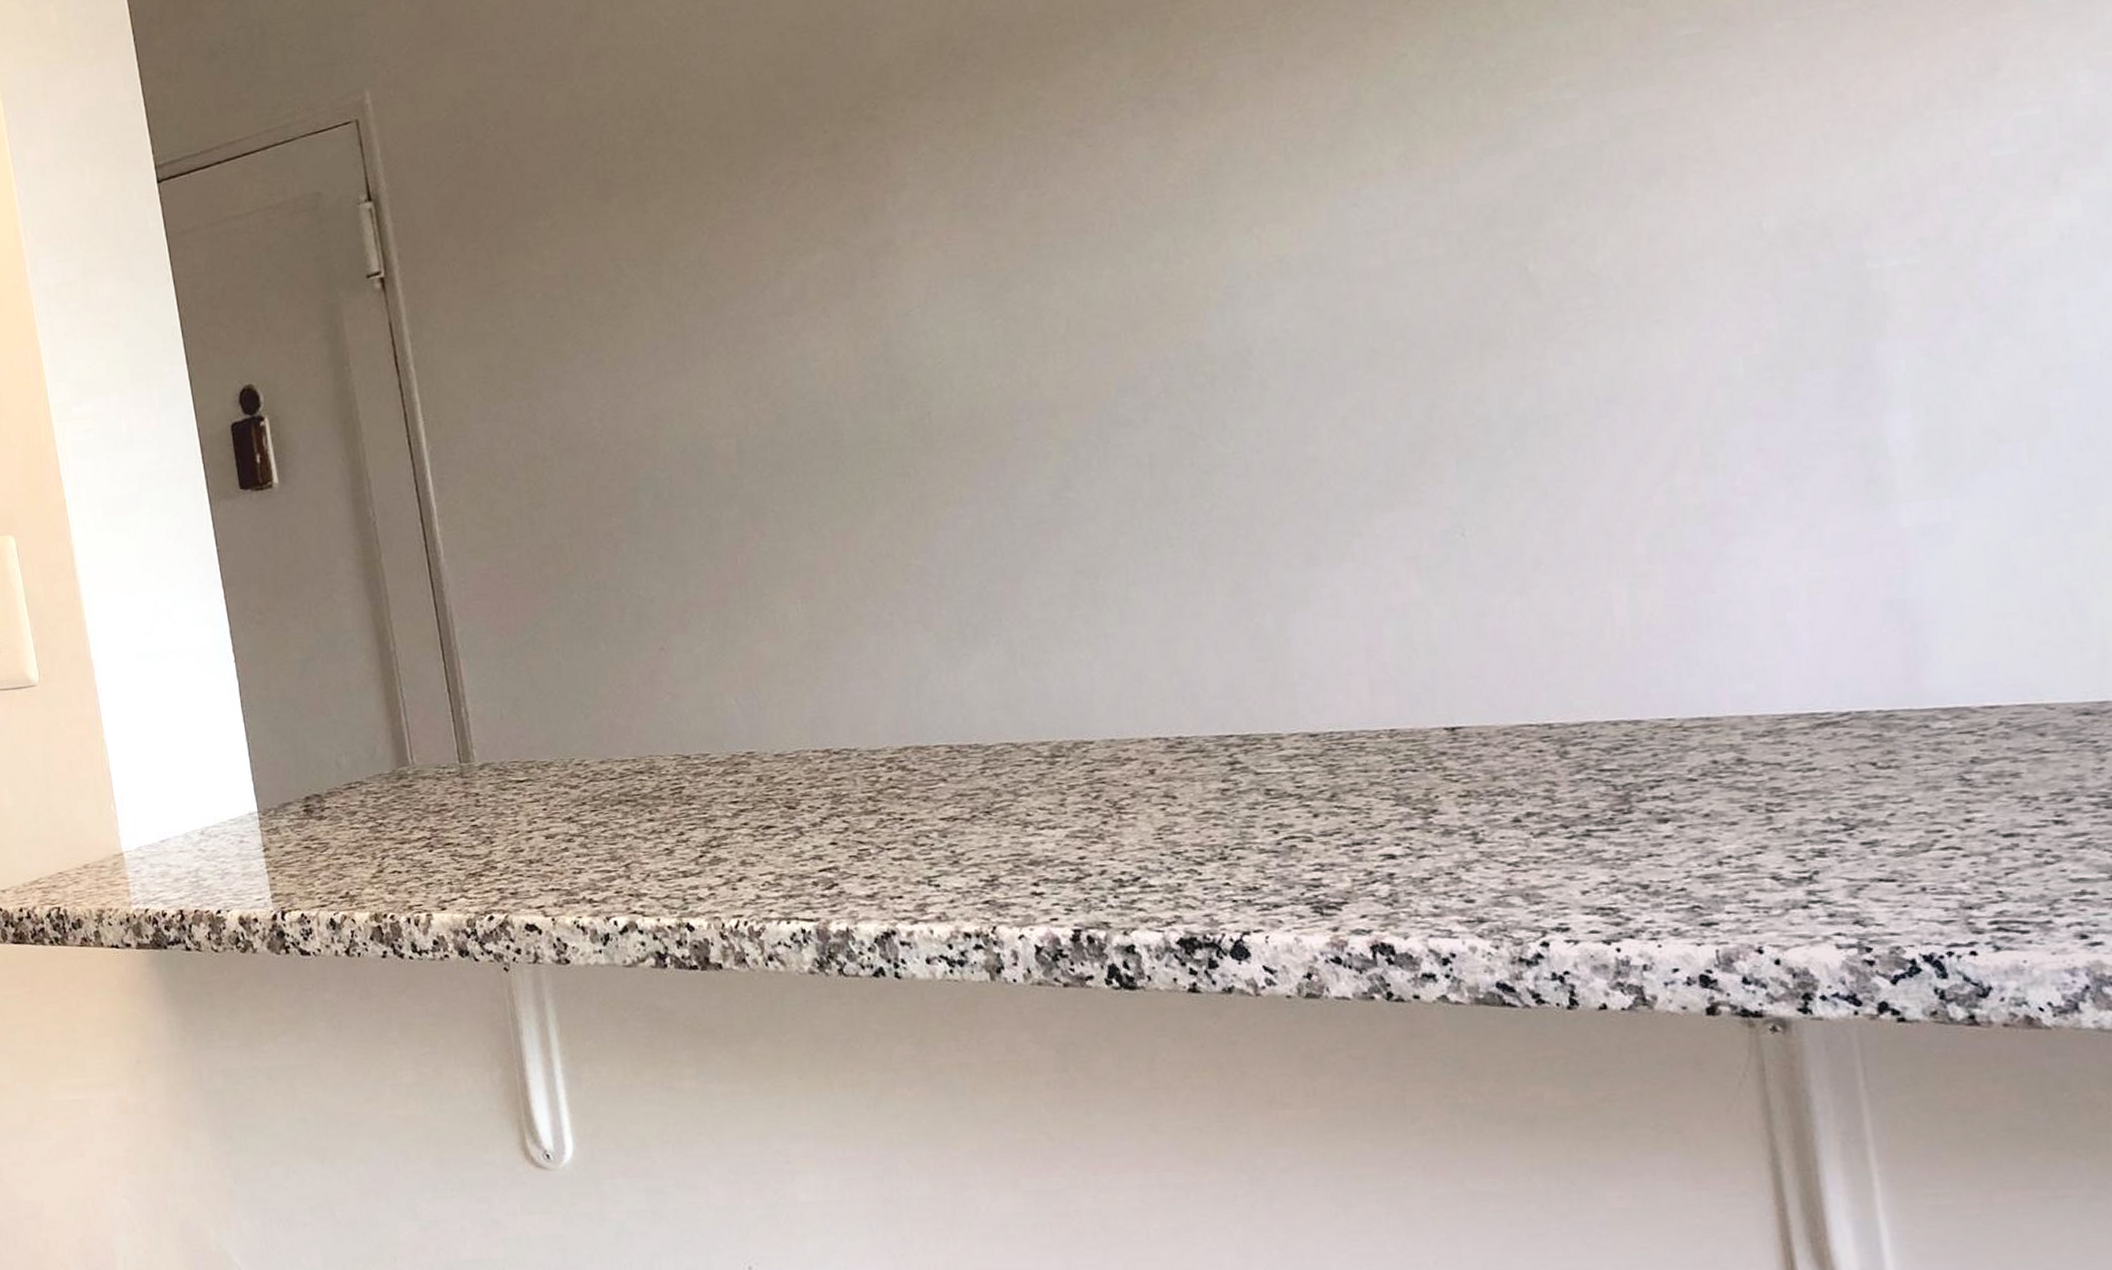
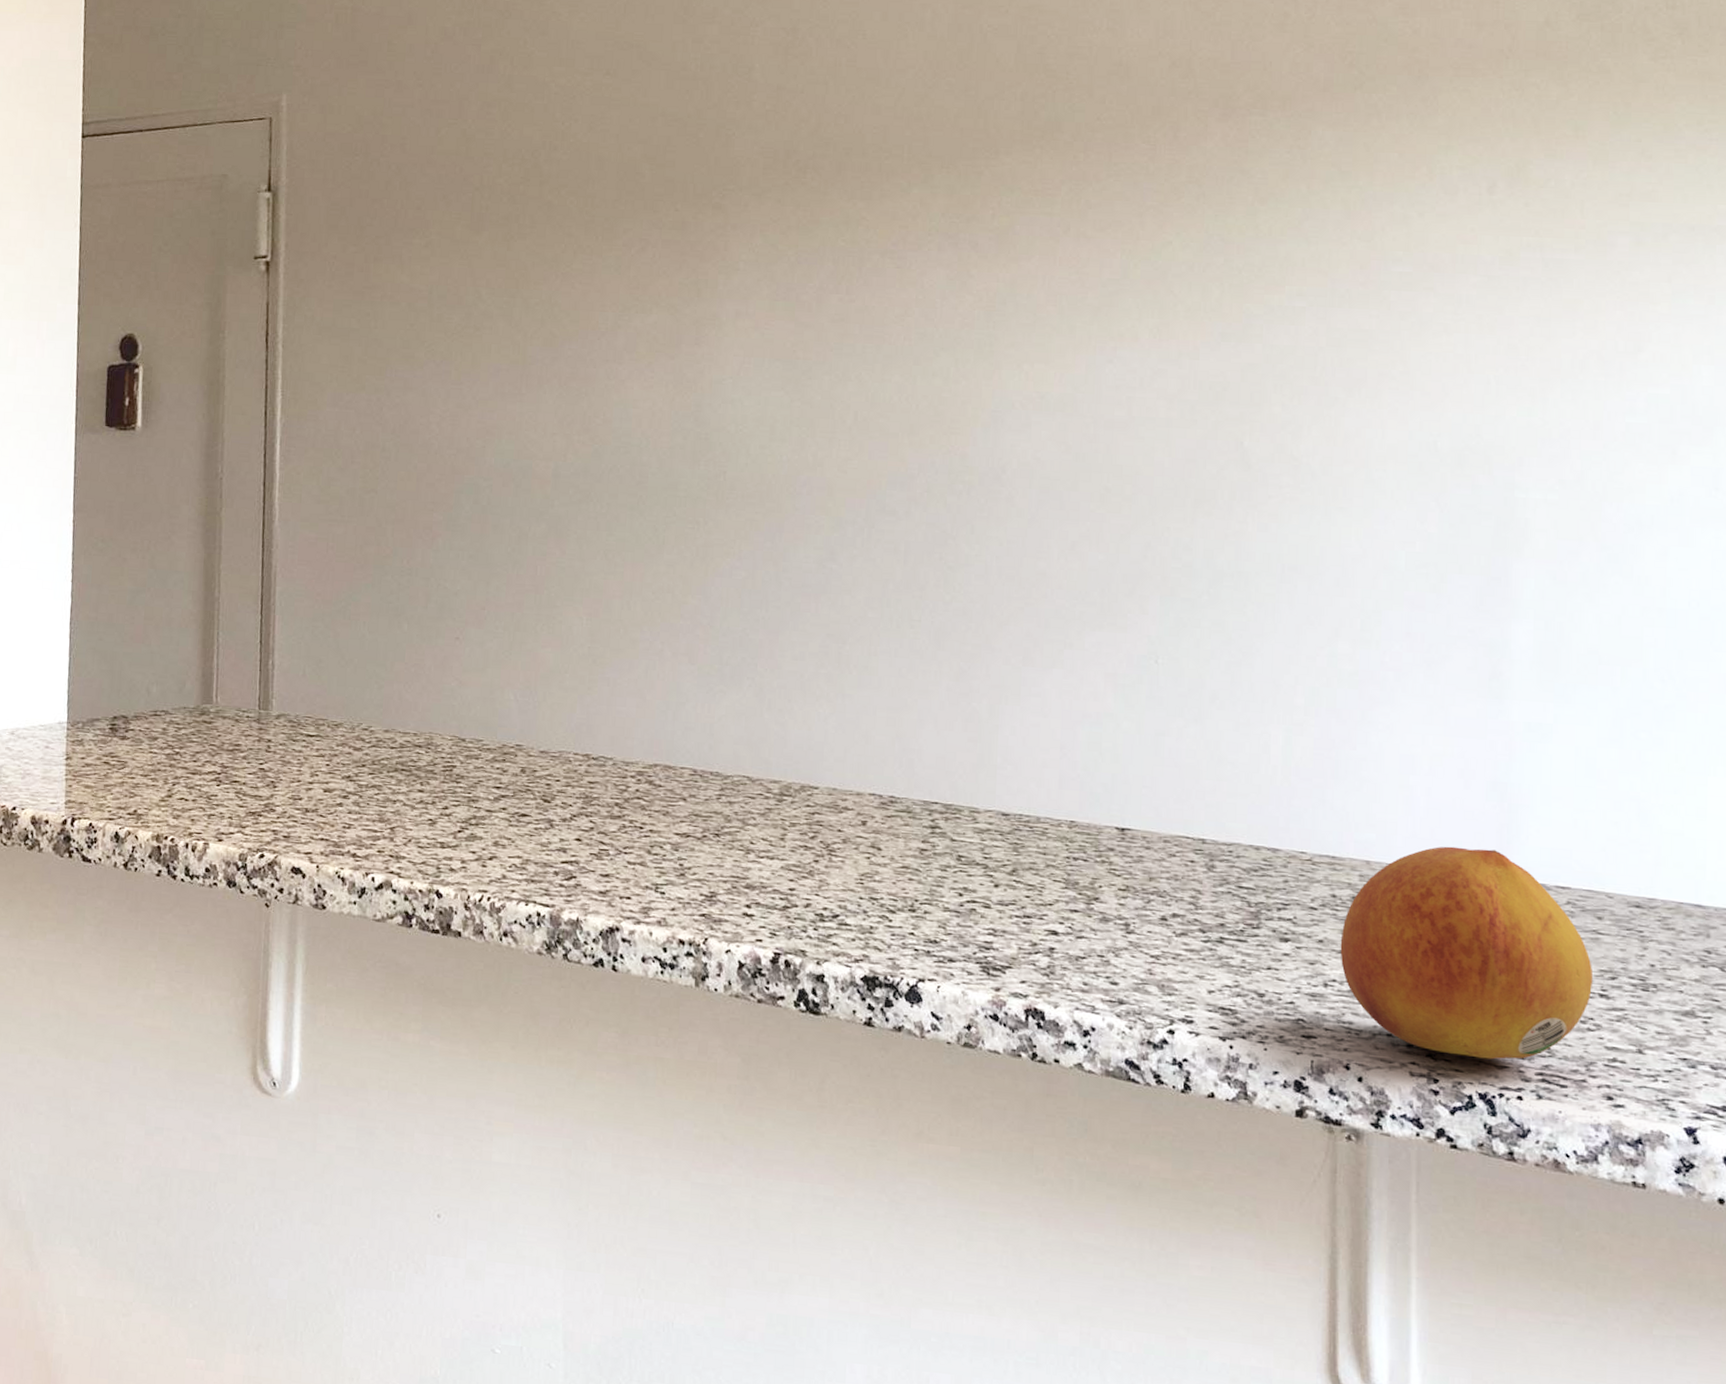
fruit: none [1730,678,2044,917] -> present [1340,846,1594,1060]

